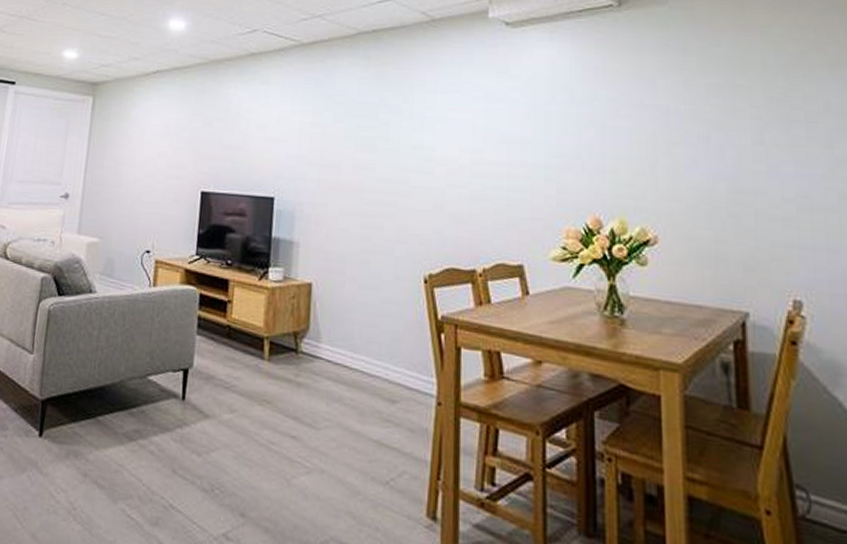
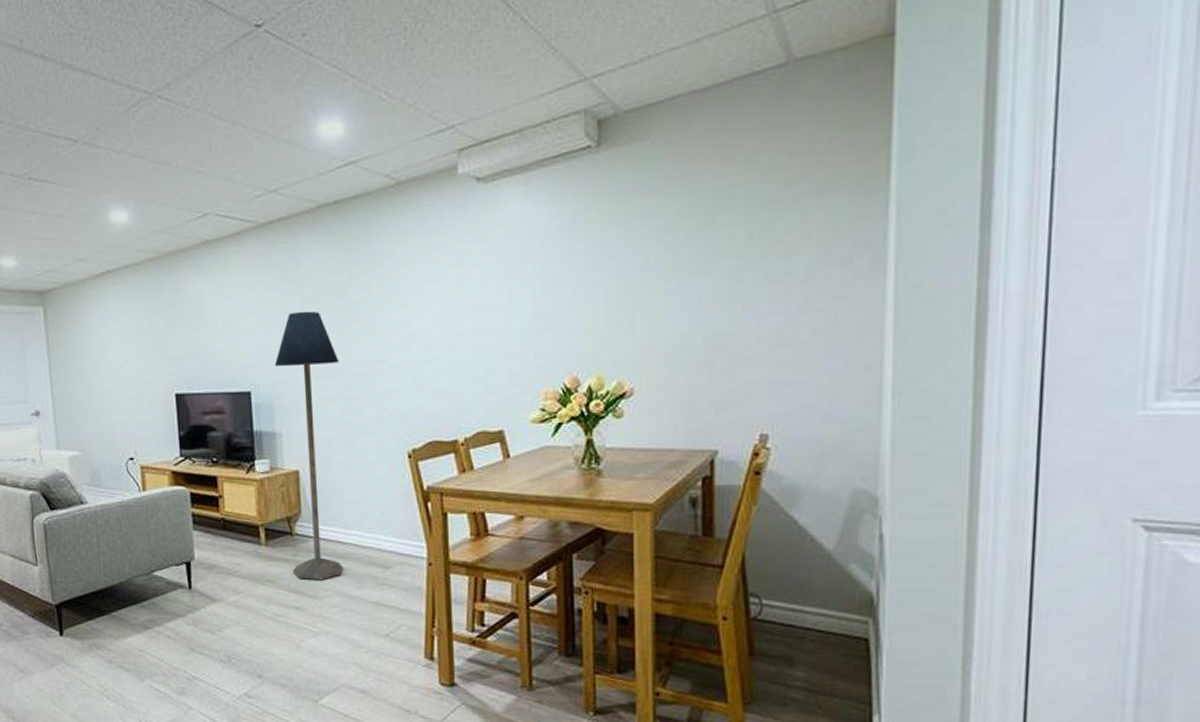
floor lamp: none [293,125,364,408] -> present [274,311,343,581]

